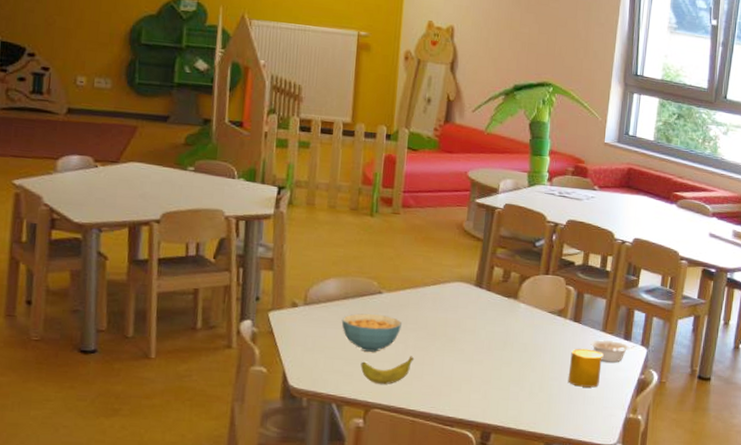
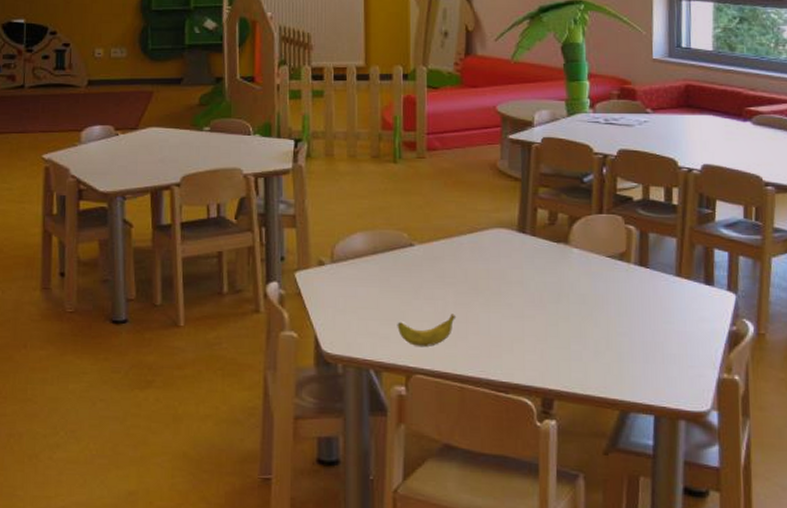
cereal bowl: present [341,313,402,352] -> none [372,268,438,311]
cup: present [568,348,603,388] -> none [640,297,680,343]
legume: present [590,339,634,363] -> none [663,285,719,312]

